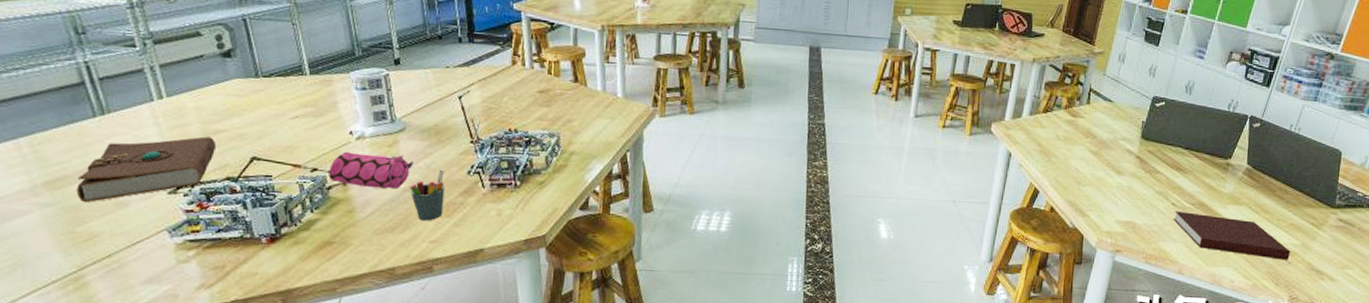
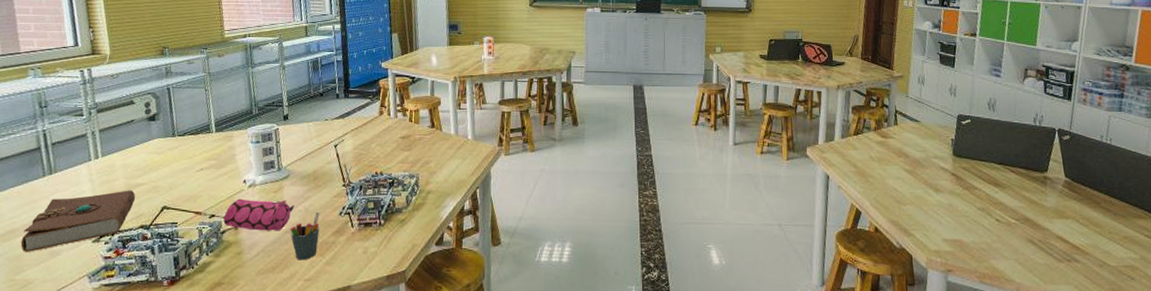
notebook: present [1173,210,1290,260] -> none [1000,226,1131,276]

